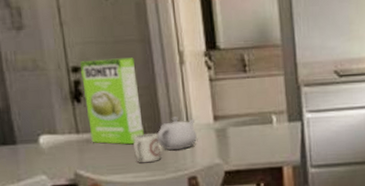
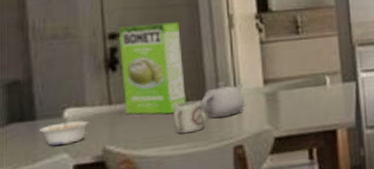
legume: none [20,144,61,168] -> present [39,118,89,146]

